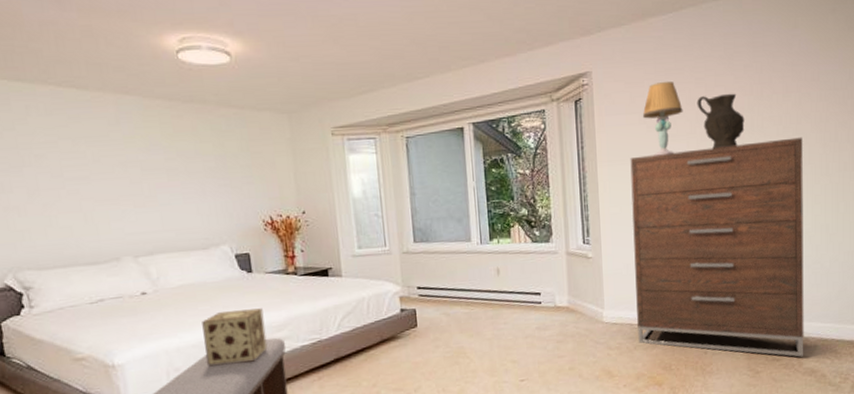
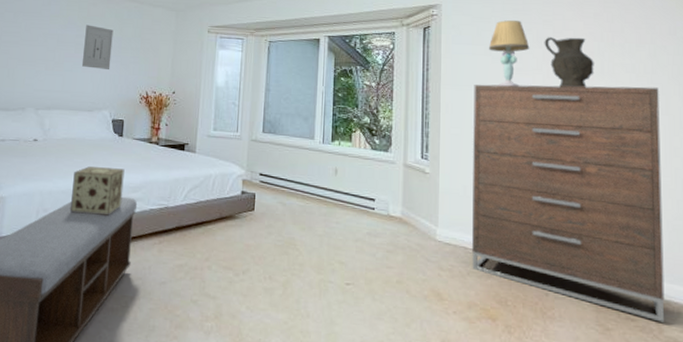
wall art: none [175,143,219,198] -> present [81,25,114,69]

